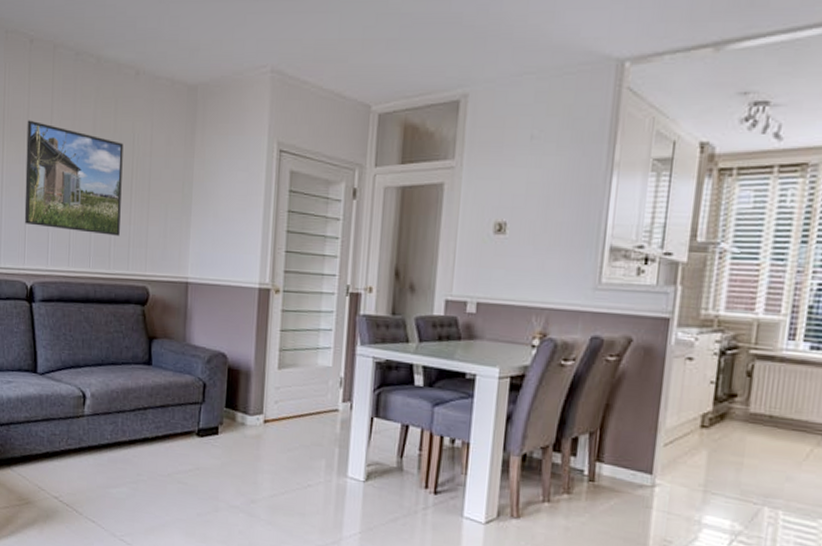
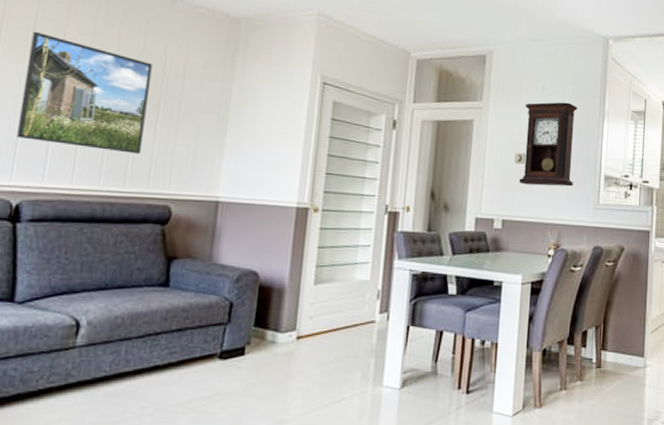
pendulum clock: none [498,153,577,262] -> present [519,102,578,187]

